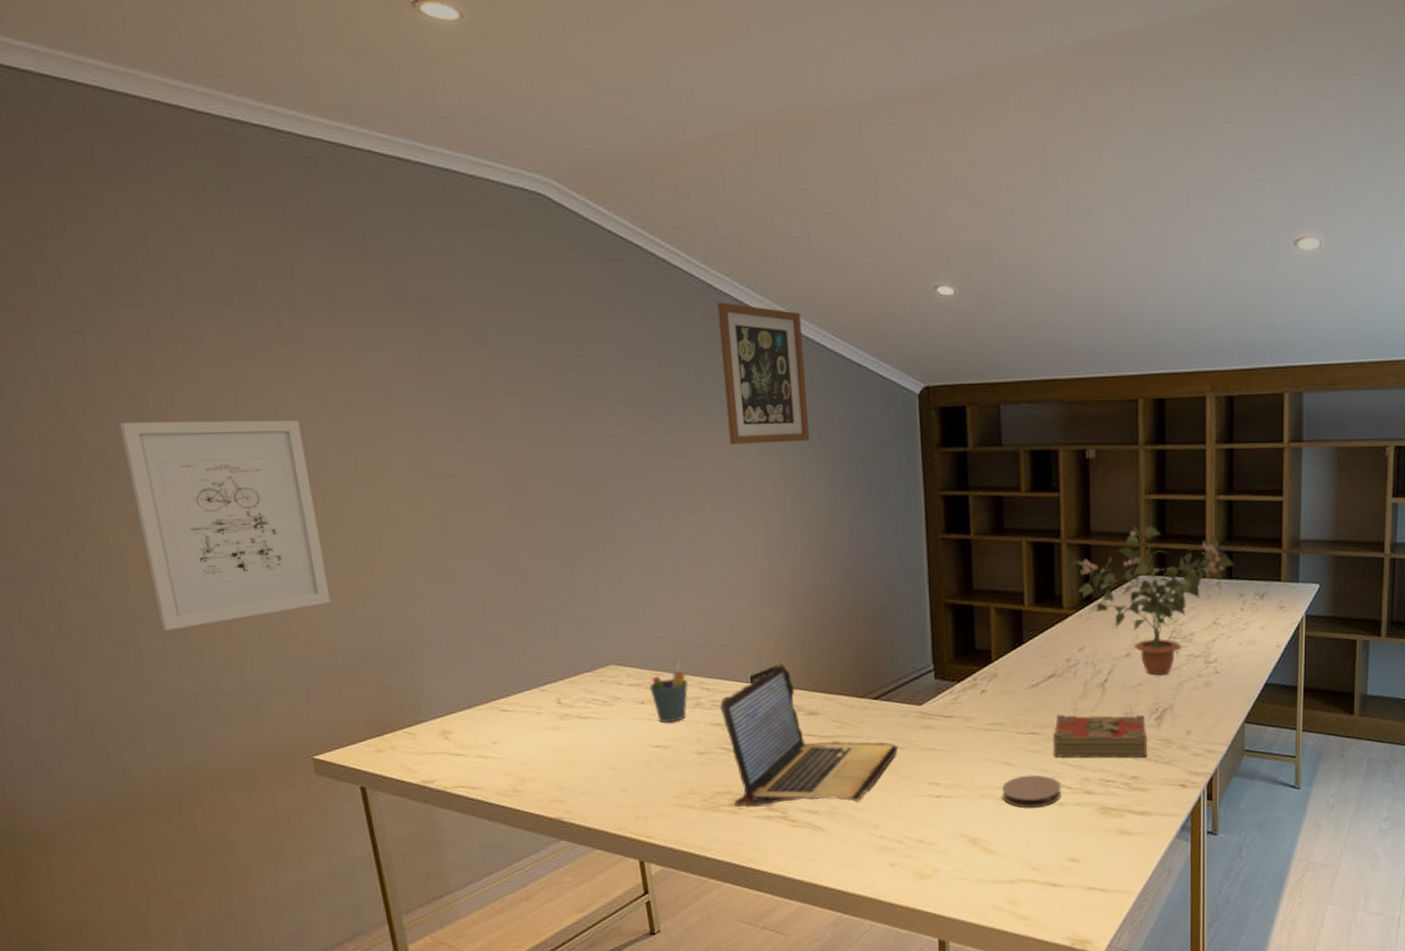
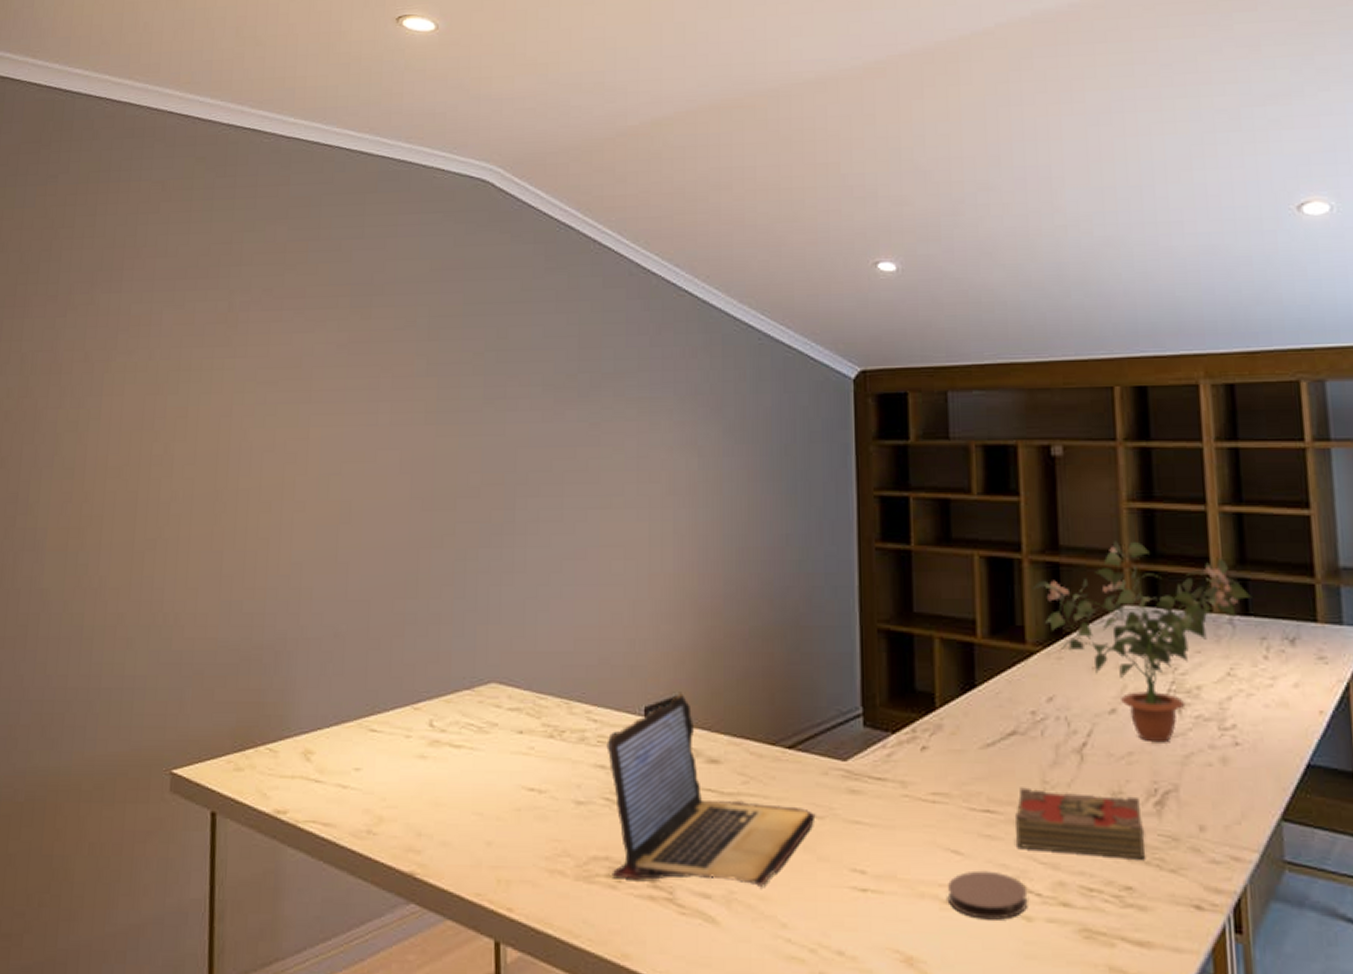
wall art: present [119,420,331,631] -> none [62,399,230,615]
pen holder: present [649,660,688,722] -> none [531,681,574,759]
wall art: present [717,302,810,444] -> none [643,281,731,432]

